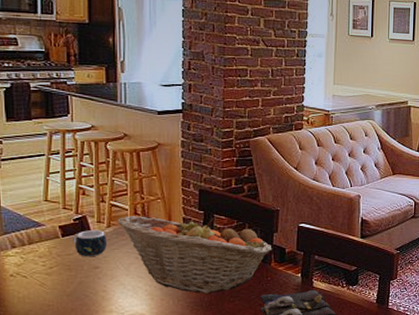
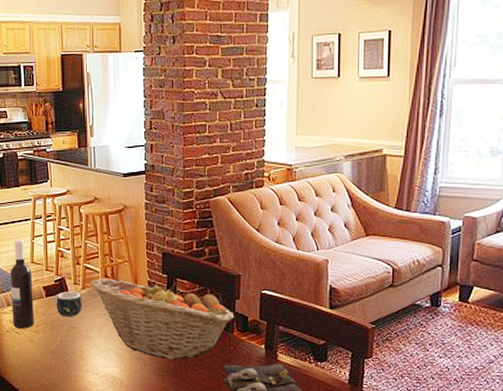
wine bottle: none [17,176,47,272] -> present [10,239,34,329]

